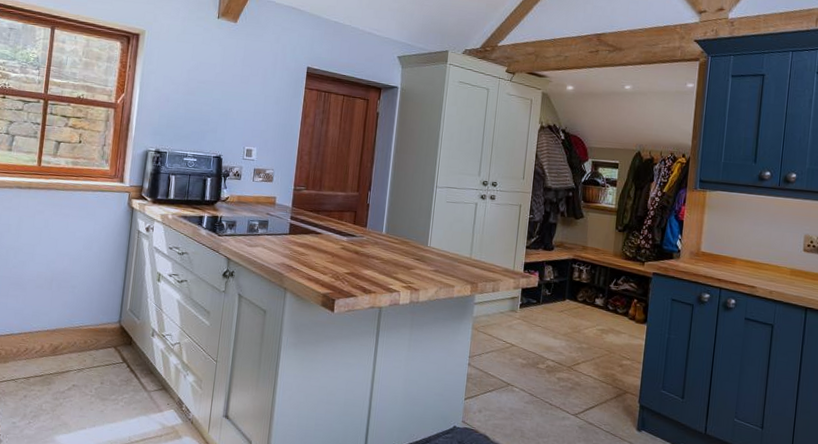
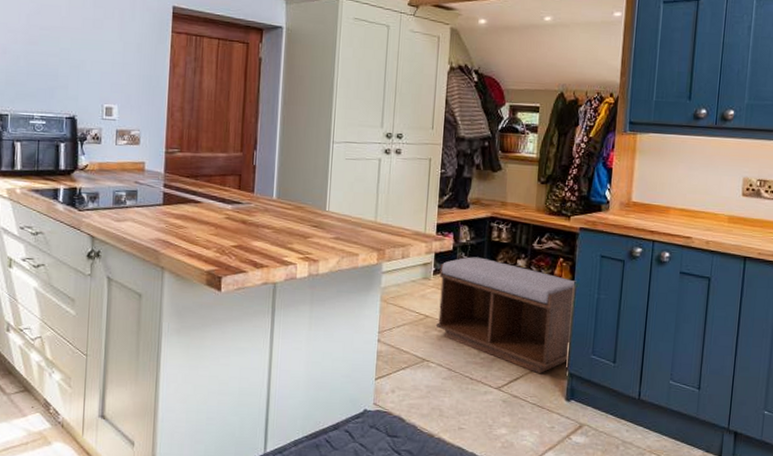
bench: none [520,293,649,405] -> present [435,257,577,374]

